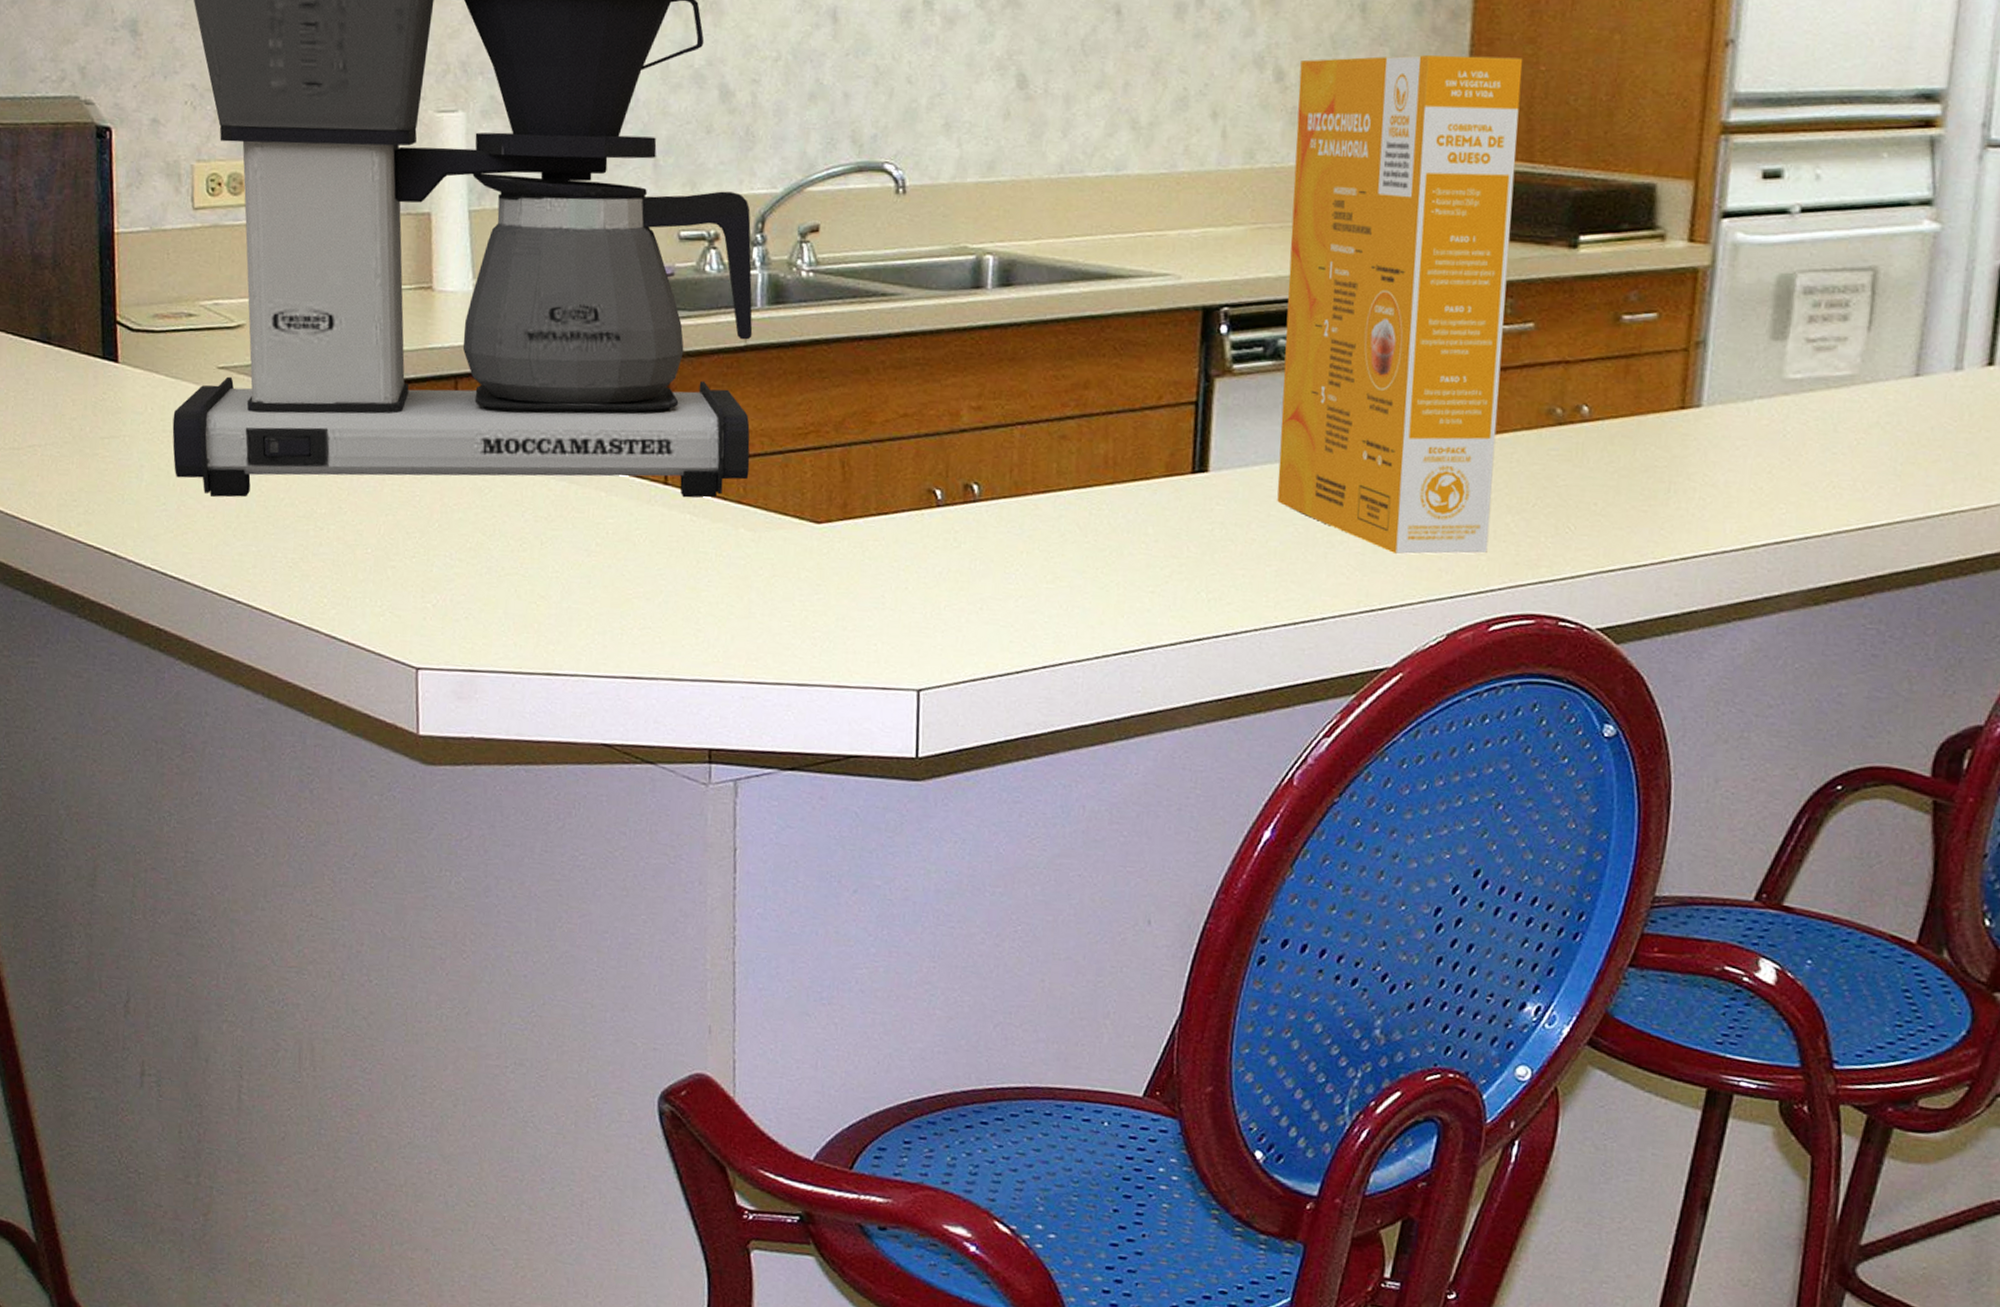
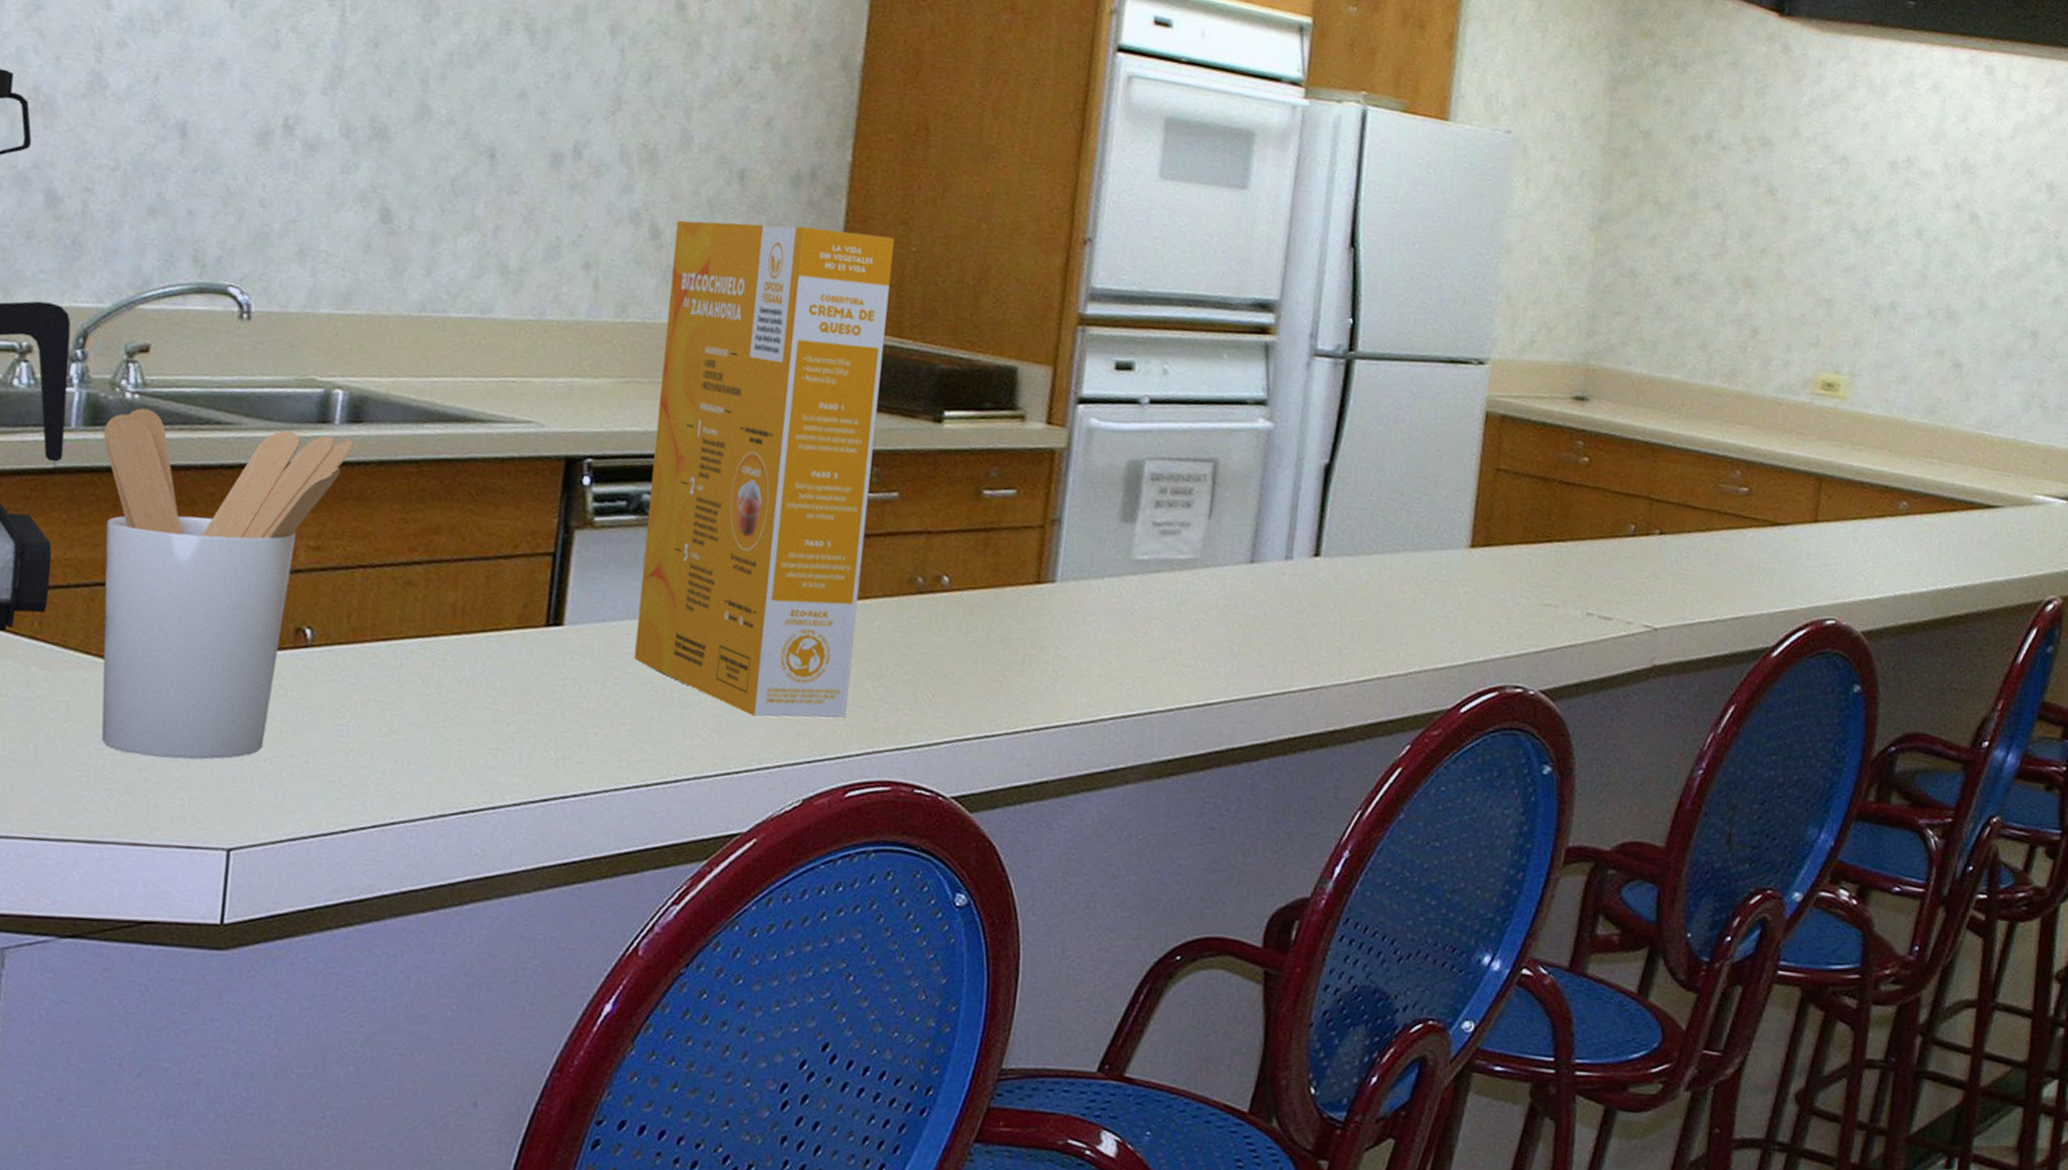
utensil holder: none [785,285,1006,609] -> present [101,408,355,760]

